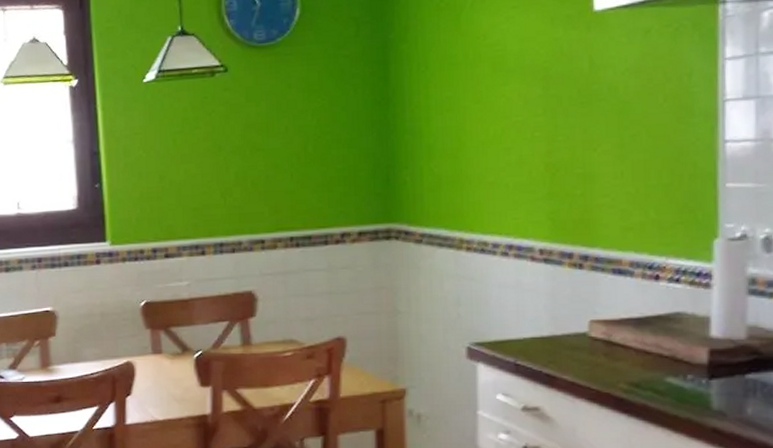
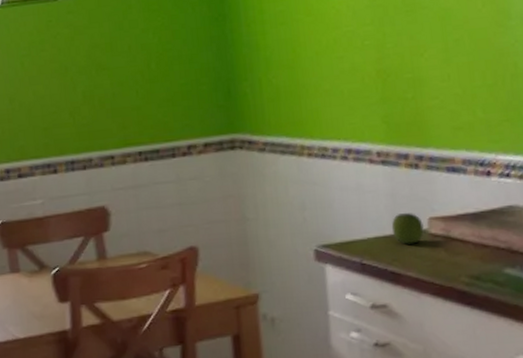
apple: none [549,313,584,347] -> present [391,212,424,245]

